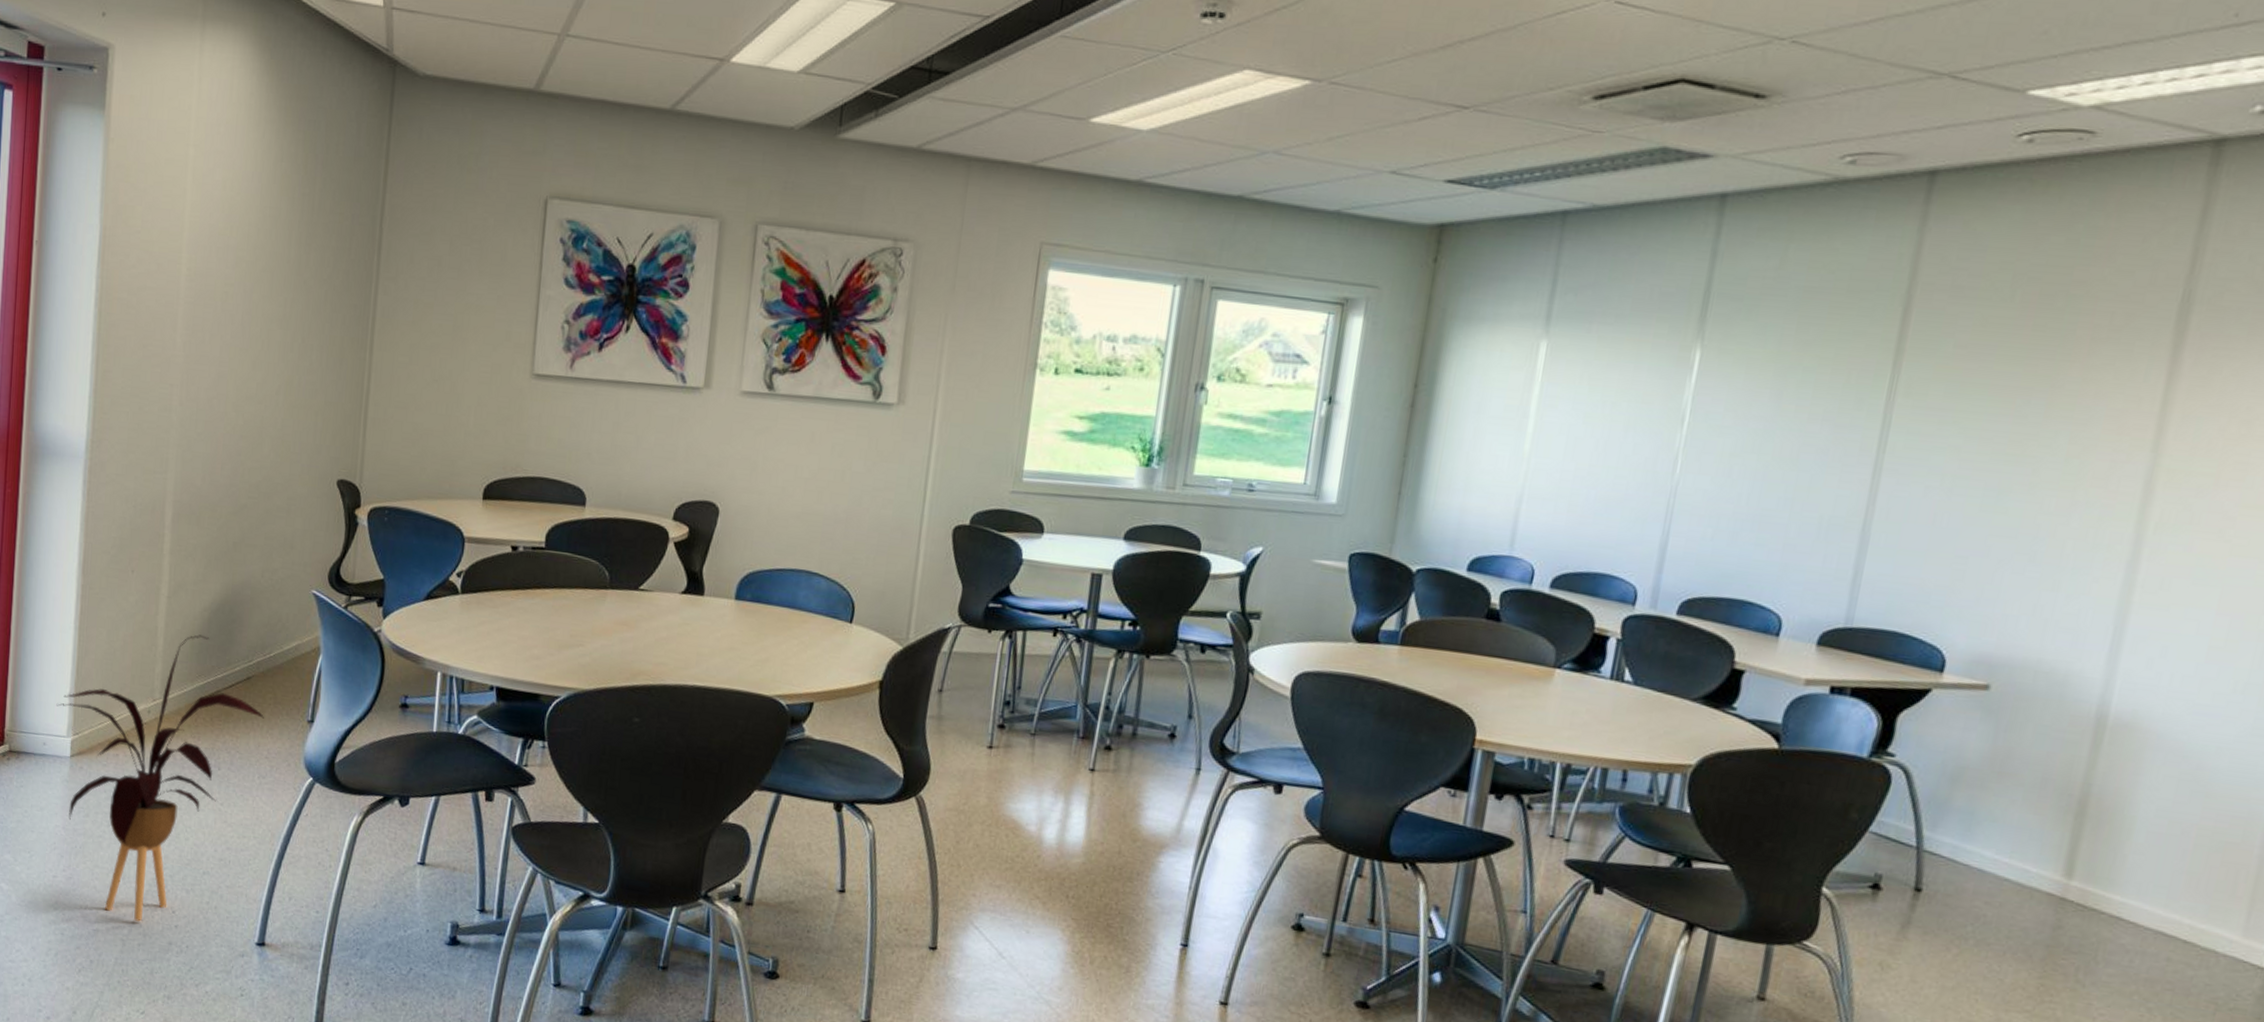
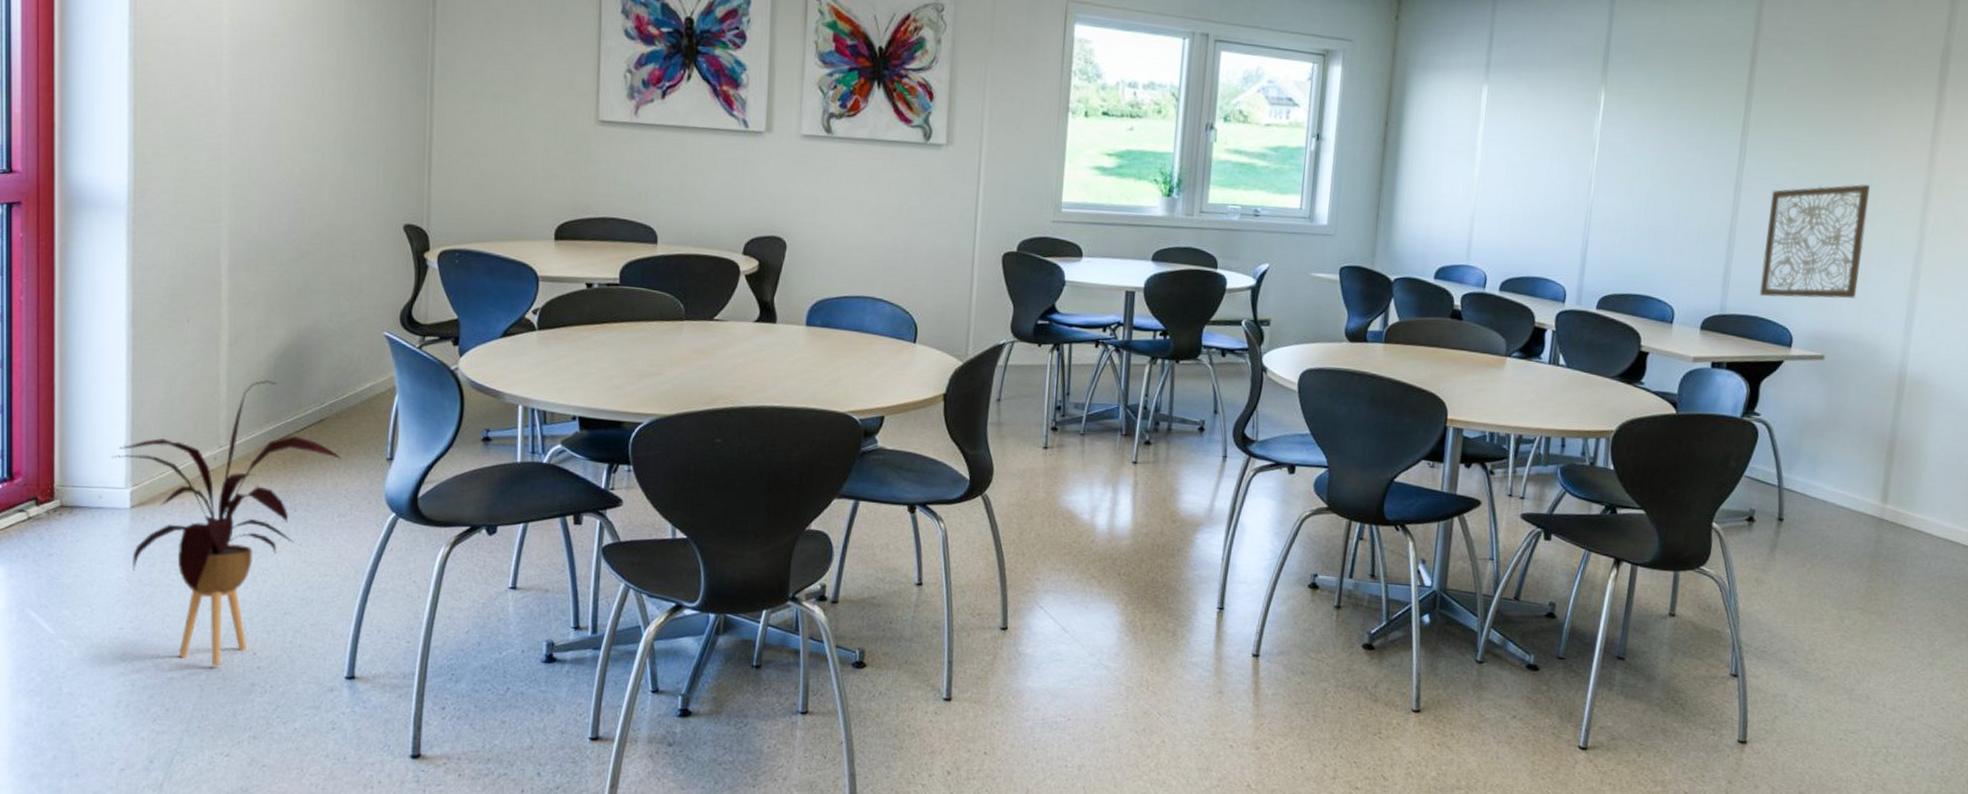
wall art: none [1900,468,2066,614] -> present [1759,184,1870,299]

